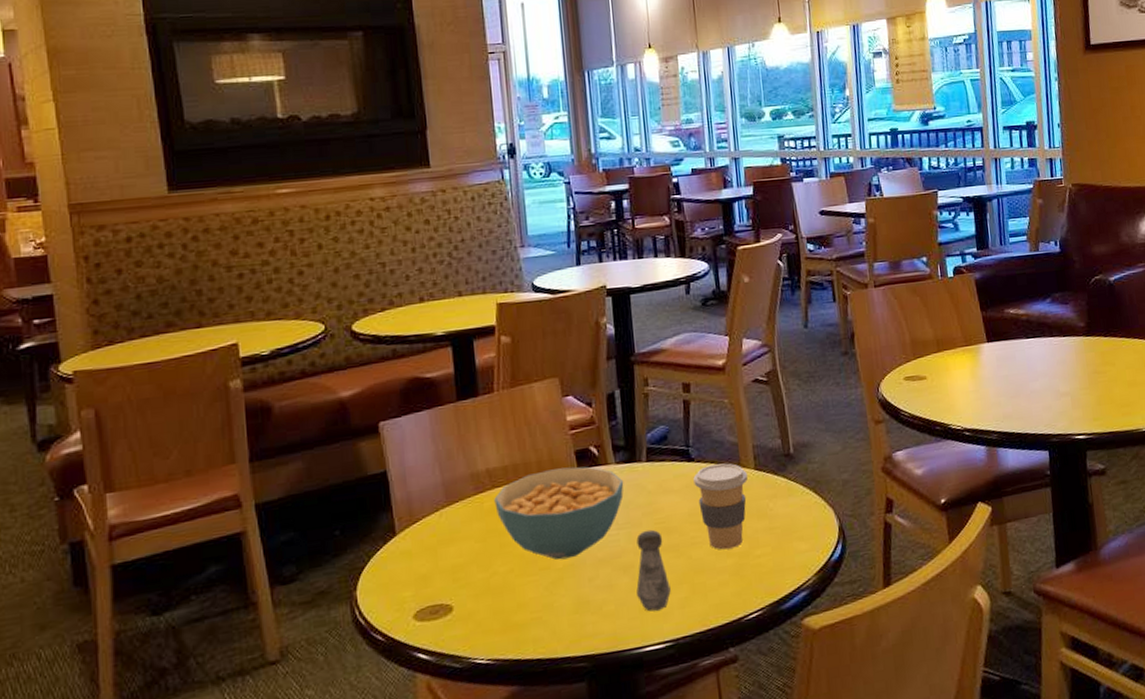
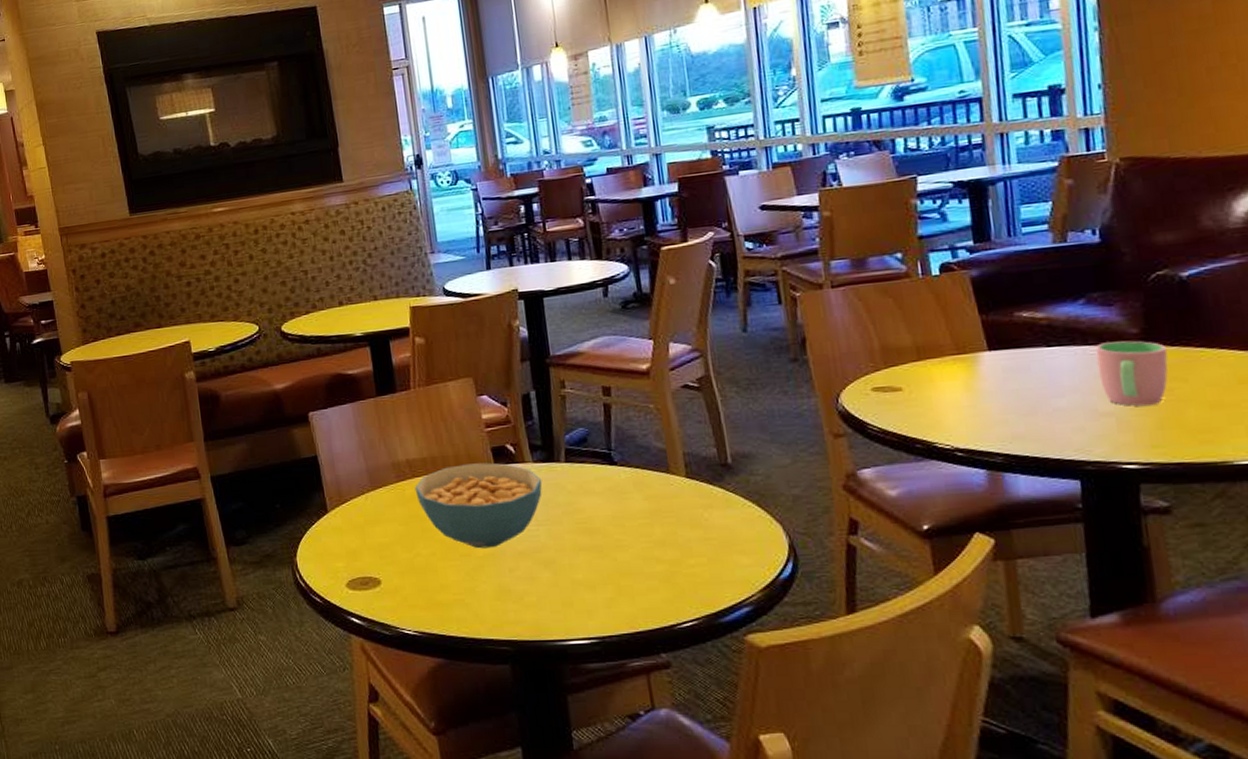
salt shaker: present [636,529,671,612] -> none [557,528,595,607]
coffee cup: present [693,463,748,550] -> none [616,469,679,555]
cup: none [1057,332,1103,387] -> present [1095,340,1169,406]

